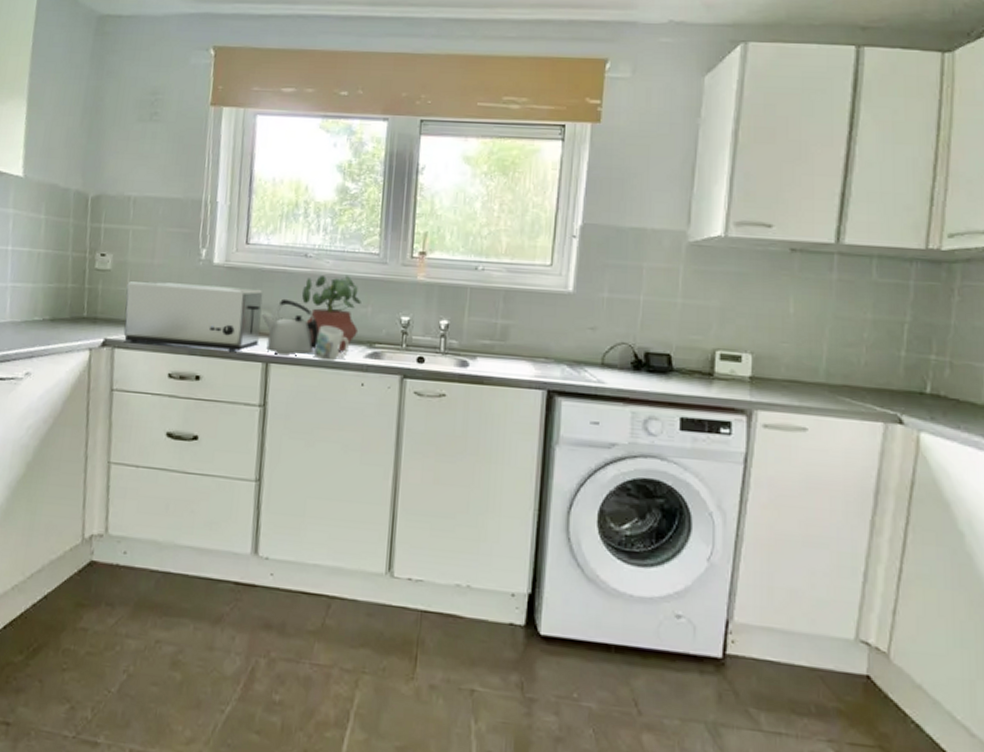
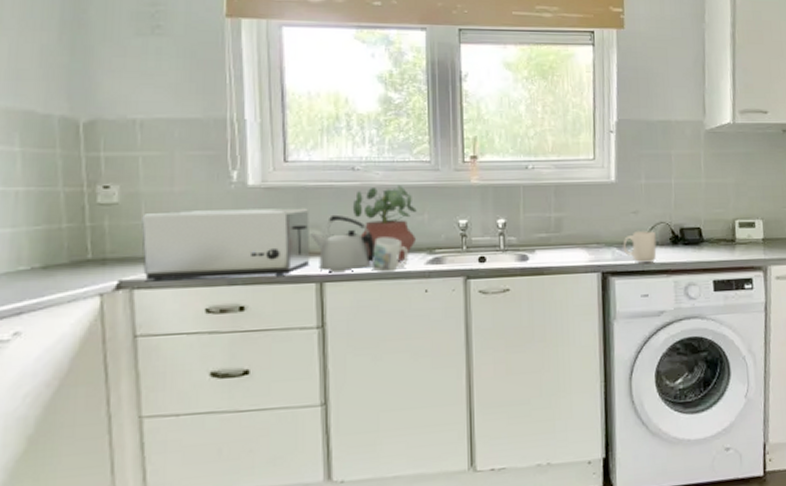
cup: none [574,348,615,387] -> present [623,230,657,263]

